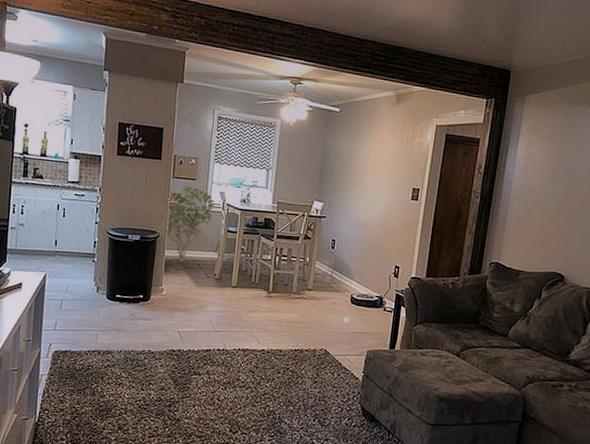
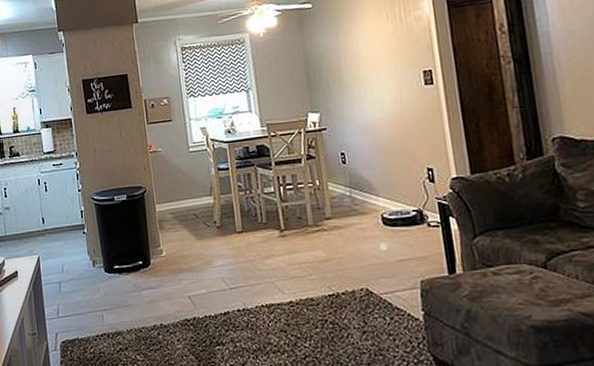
shrub: present [165,185,215,263] -> none [145,129,199,217]

